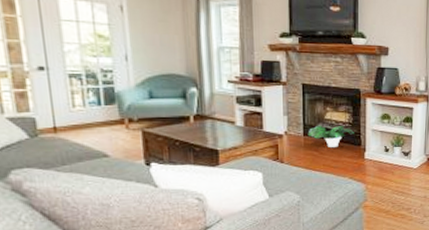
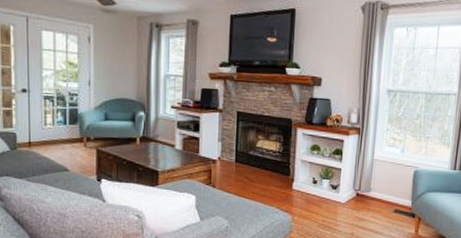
potted plant: present [307,125,355,147] -> none [239,152,285,176]

